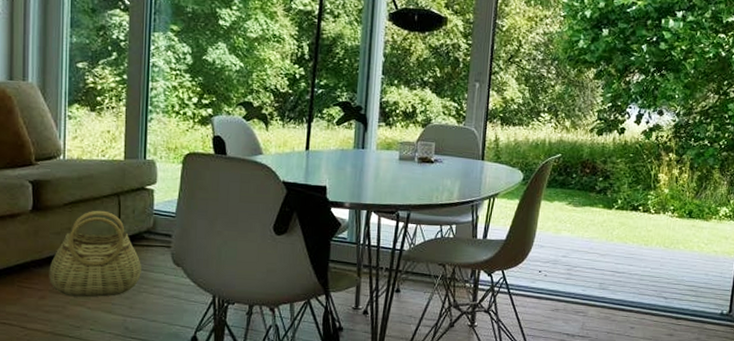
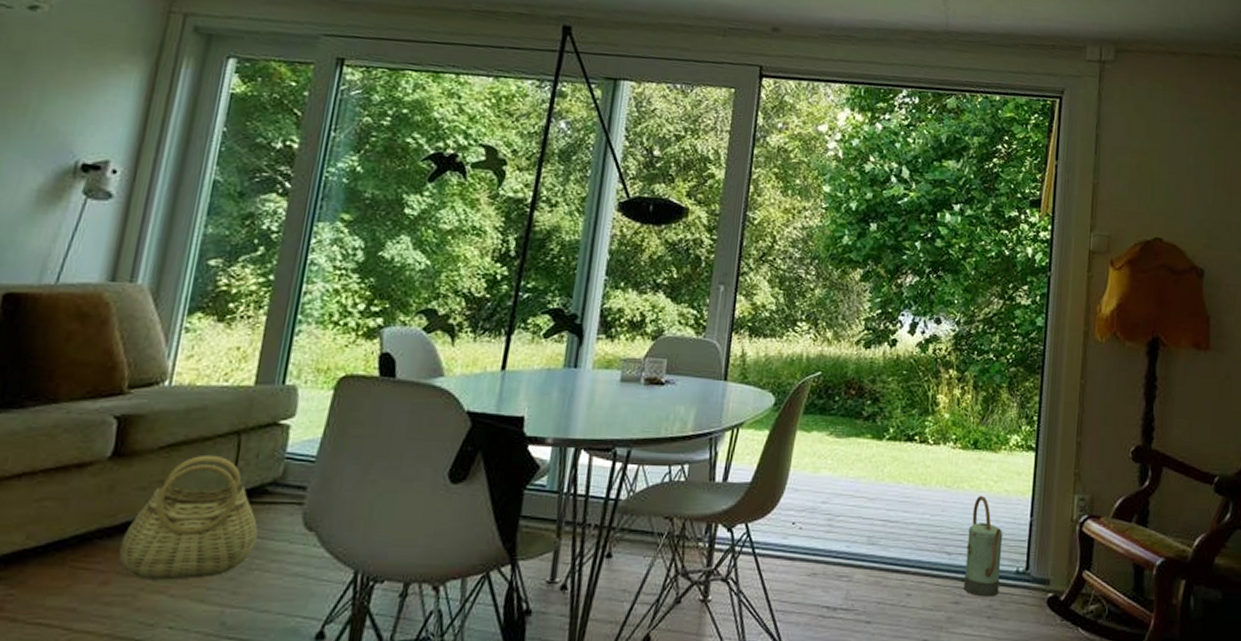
watering can: none [677,254,711,332] -> present [964,495,1003,597]

